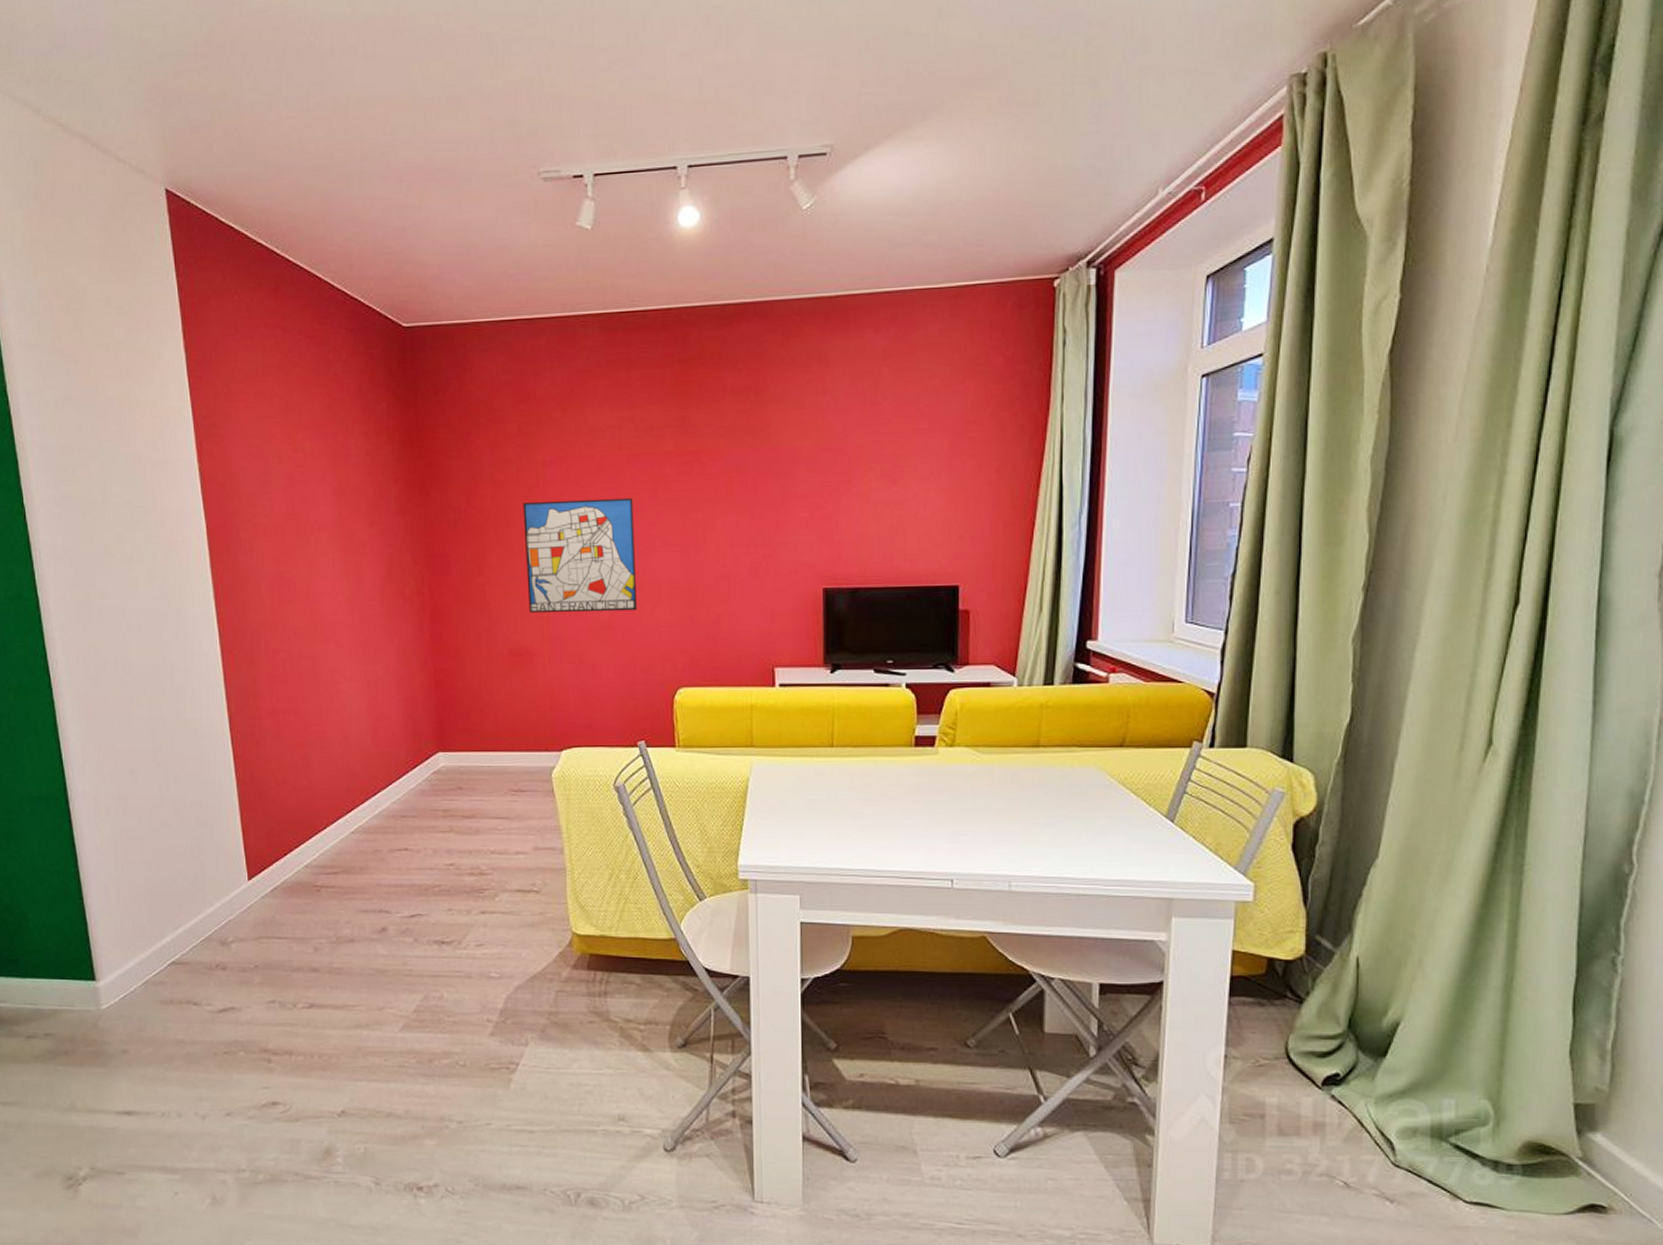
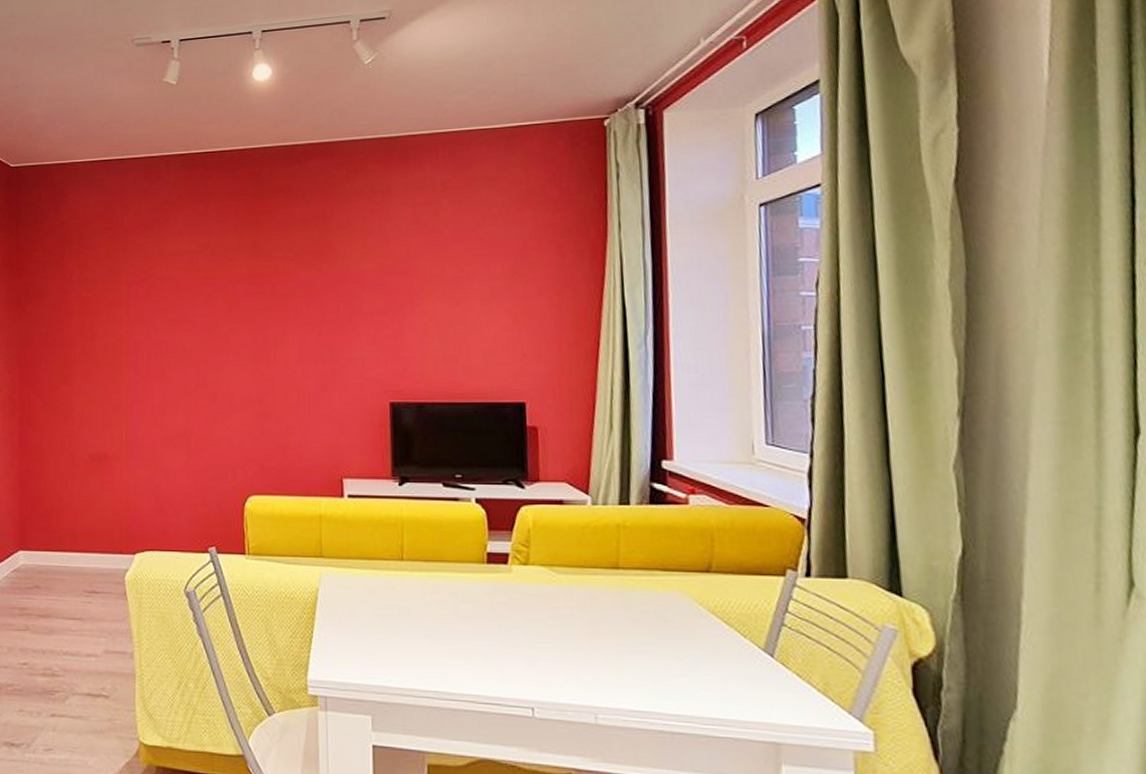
wall art: present [523,497,638,613] -> none [107,315,211,421]

